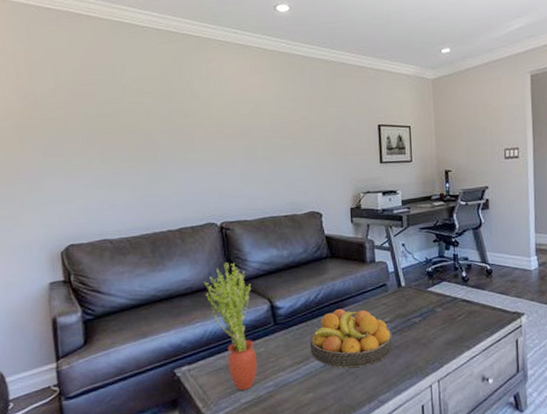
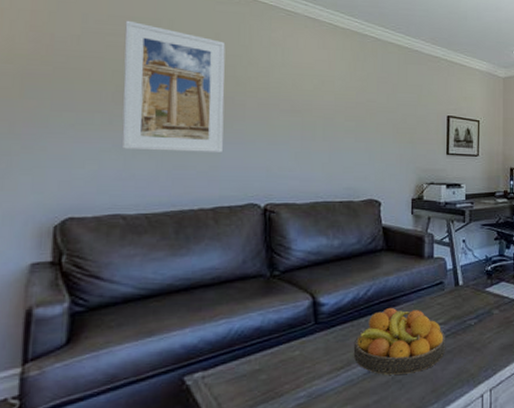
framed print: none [87,70,180,184] -> present [121,20,226,154]
potted plant: present [204,262,257,390] -> none [235,250,292,402]

